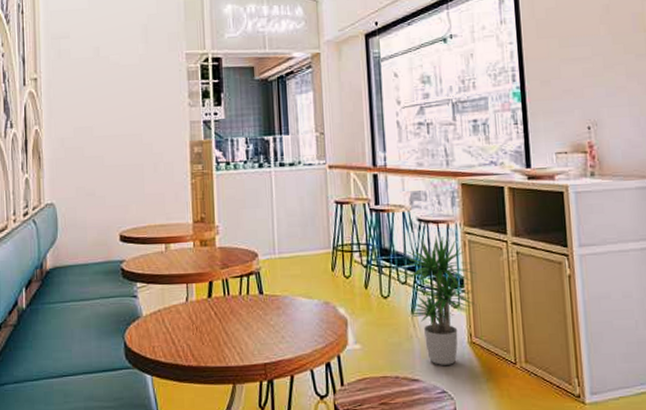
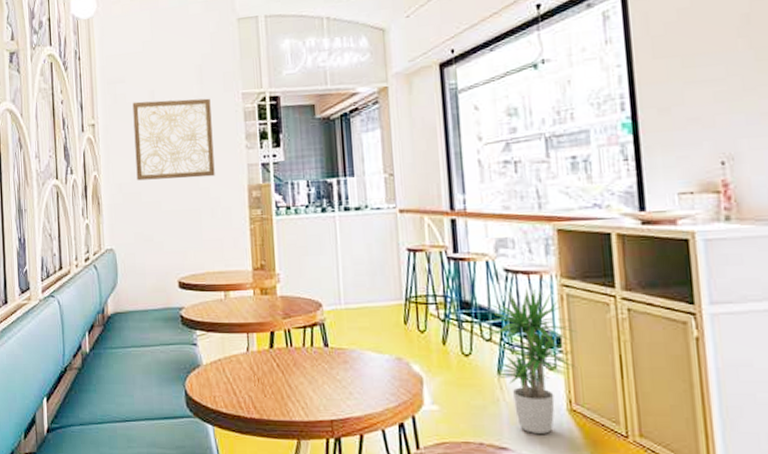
wall art: none [77,57,158,136] -> present [132,98,215,181]

